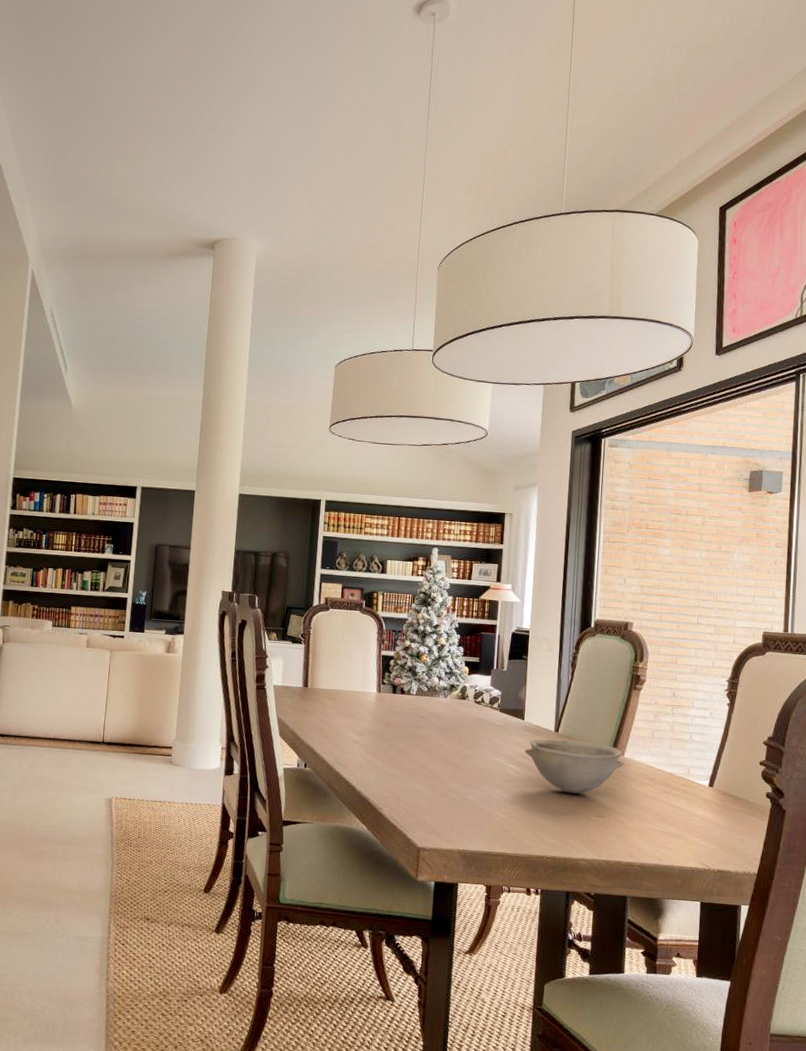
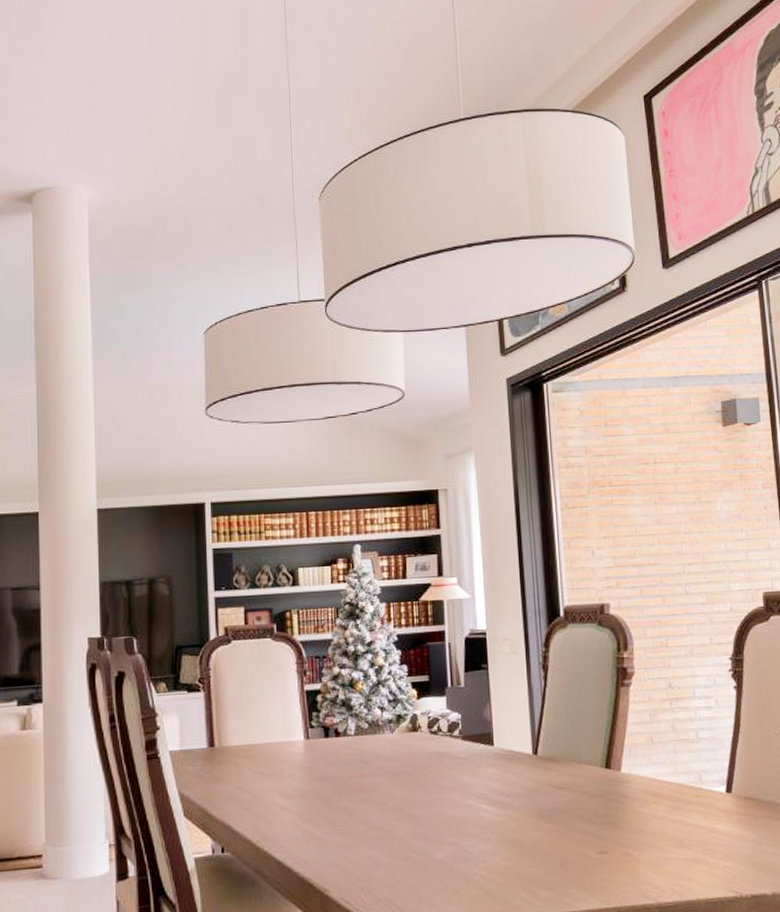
bowl: present [524,739,624,794] -> none [499,760,622,830]

